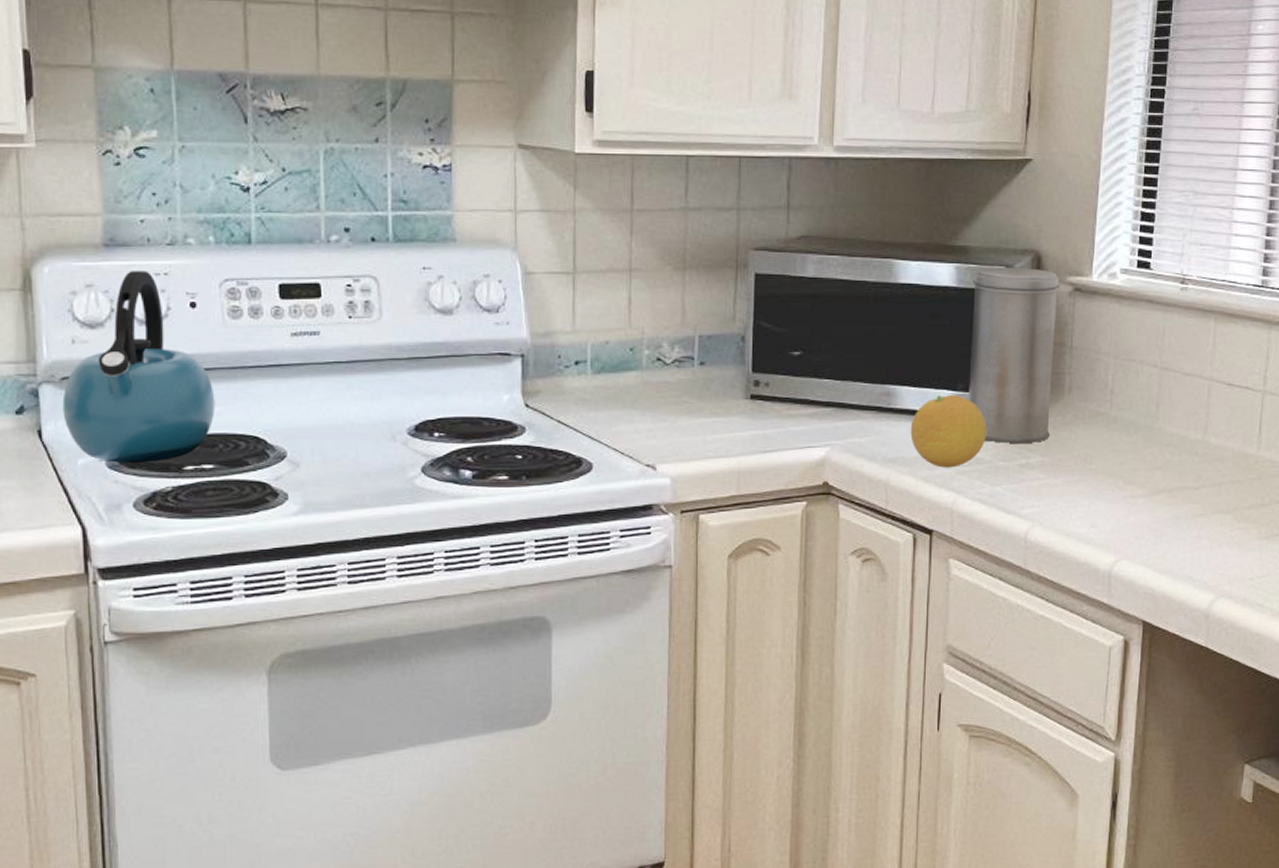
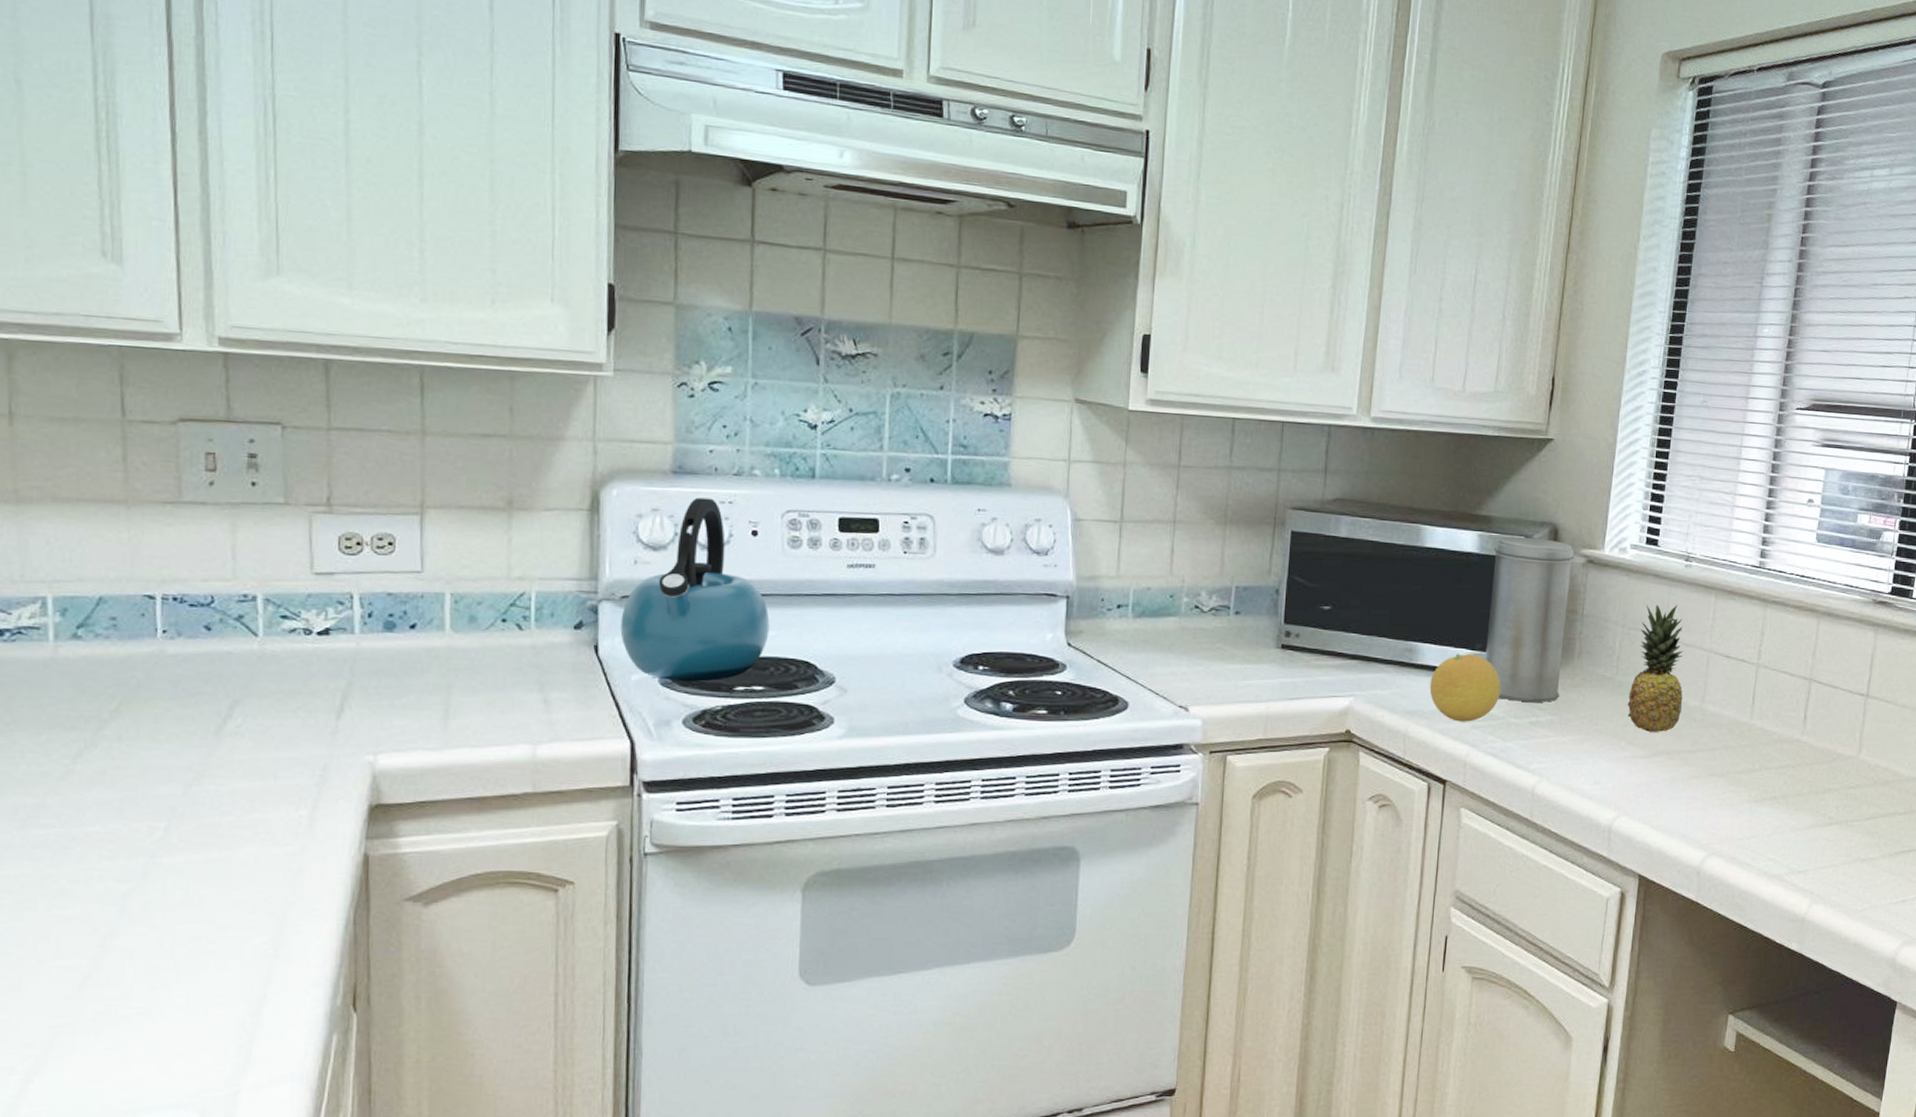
fruit: none [1123,330,1184,469] -> present [1627,604,1684,732]

